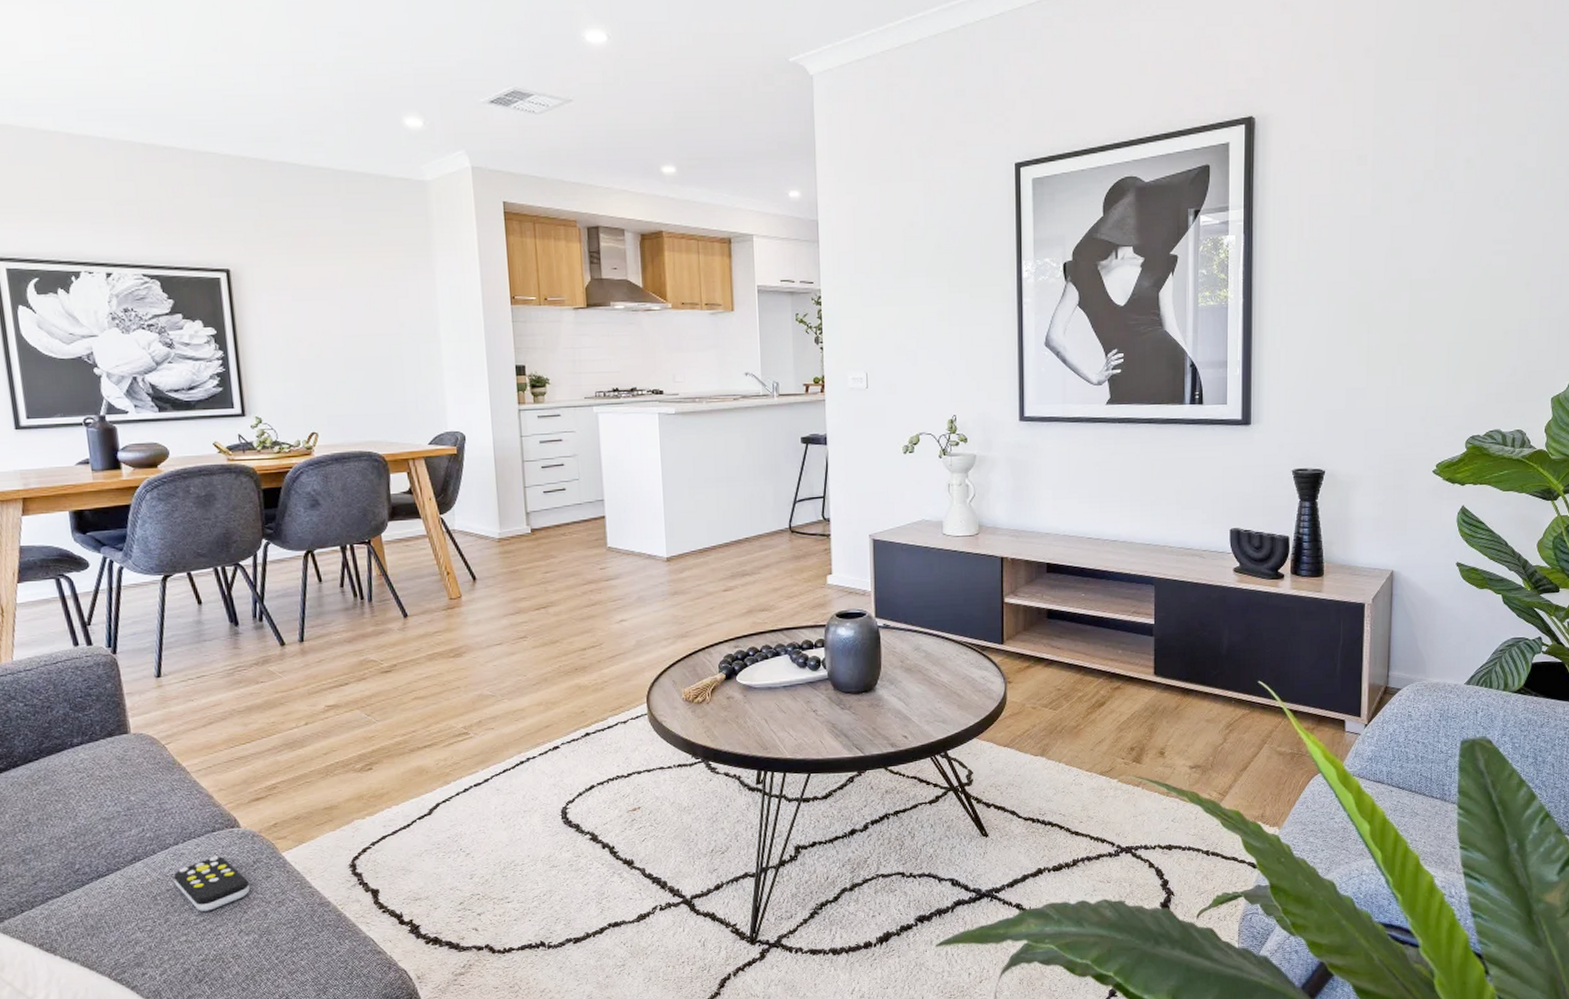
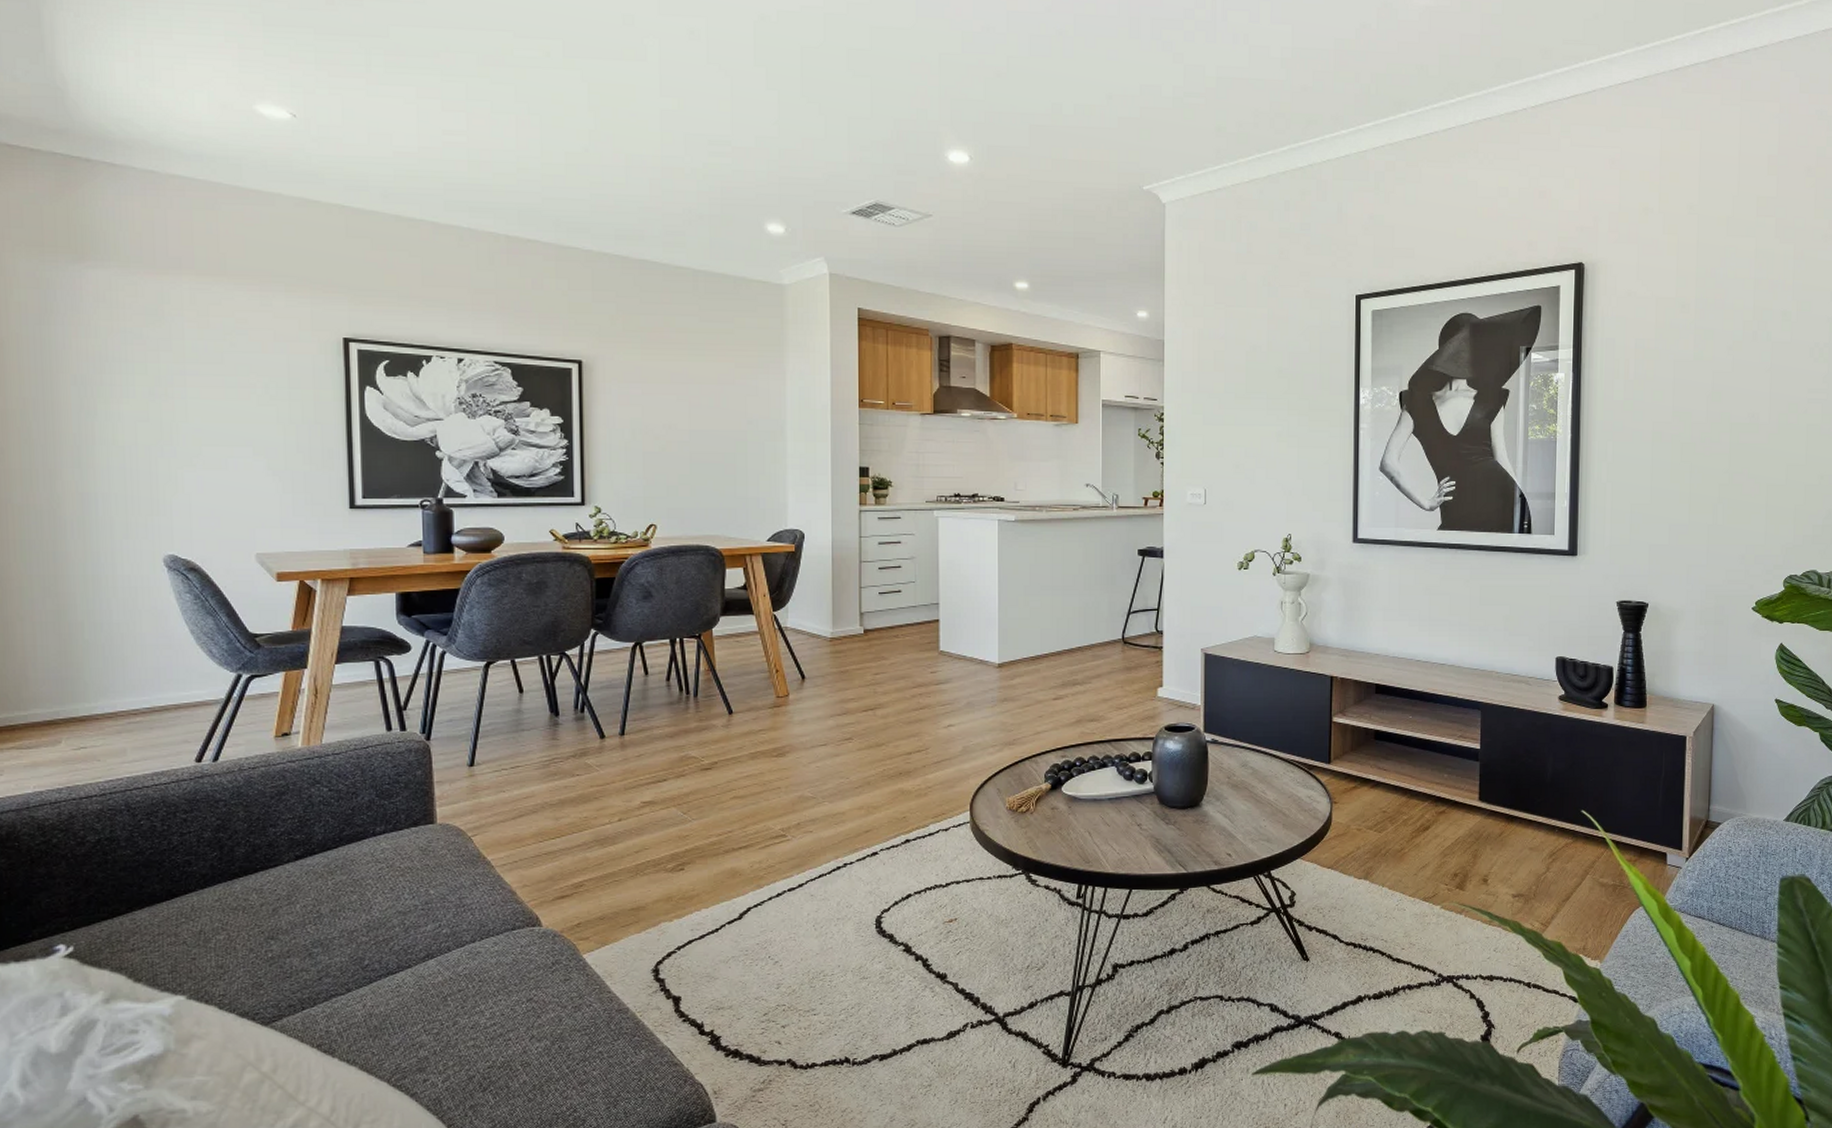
remote control: present [173,855,251,911] -> none [467,955,547,1014]

